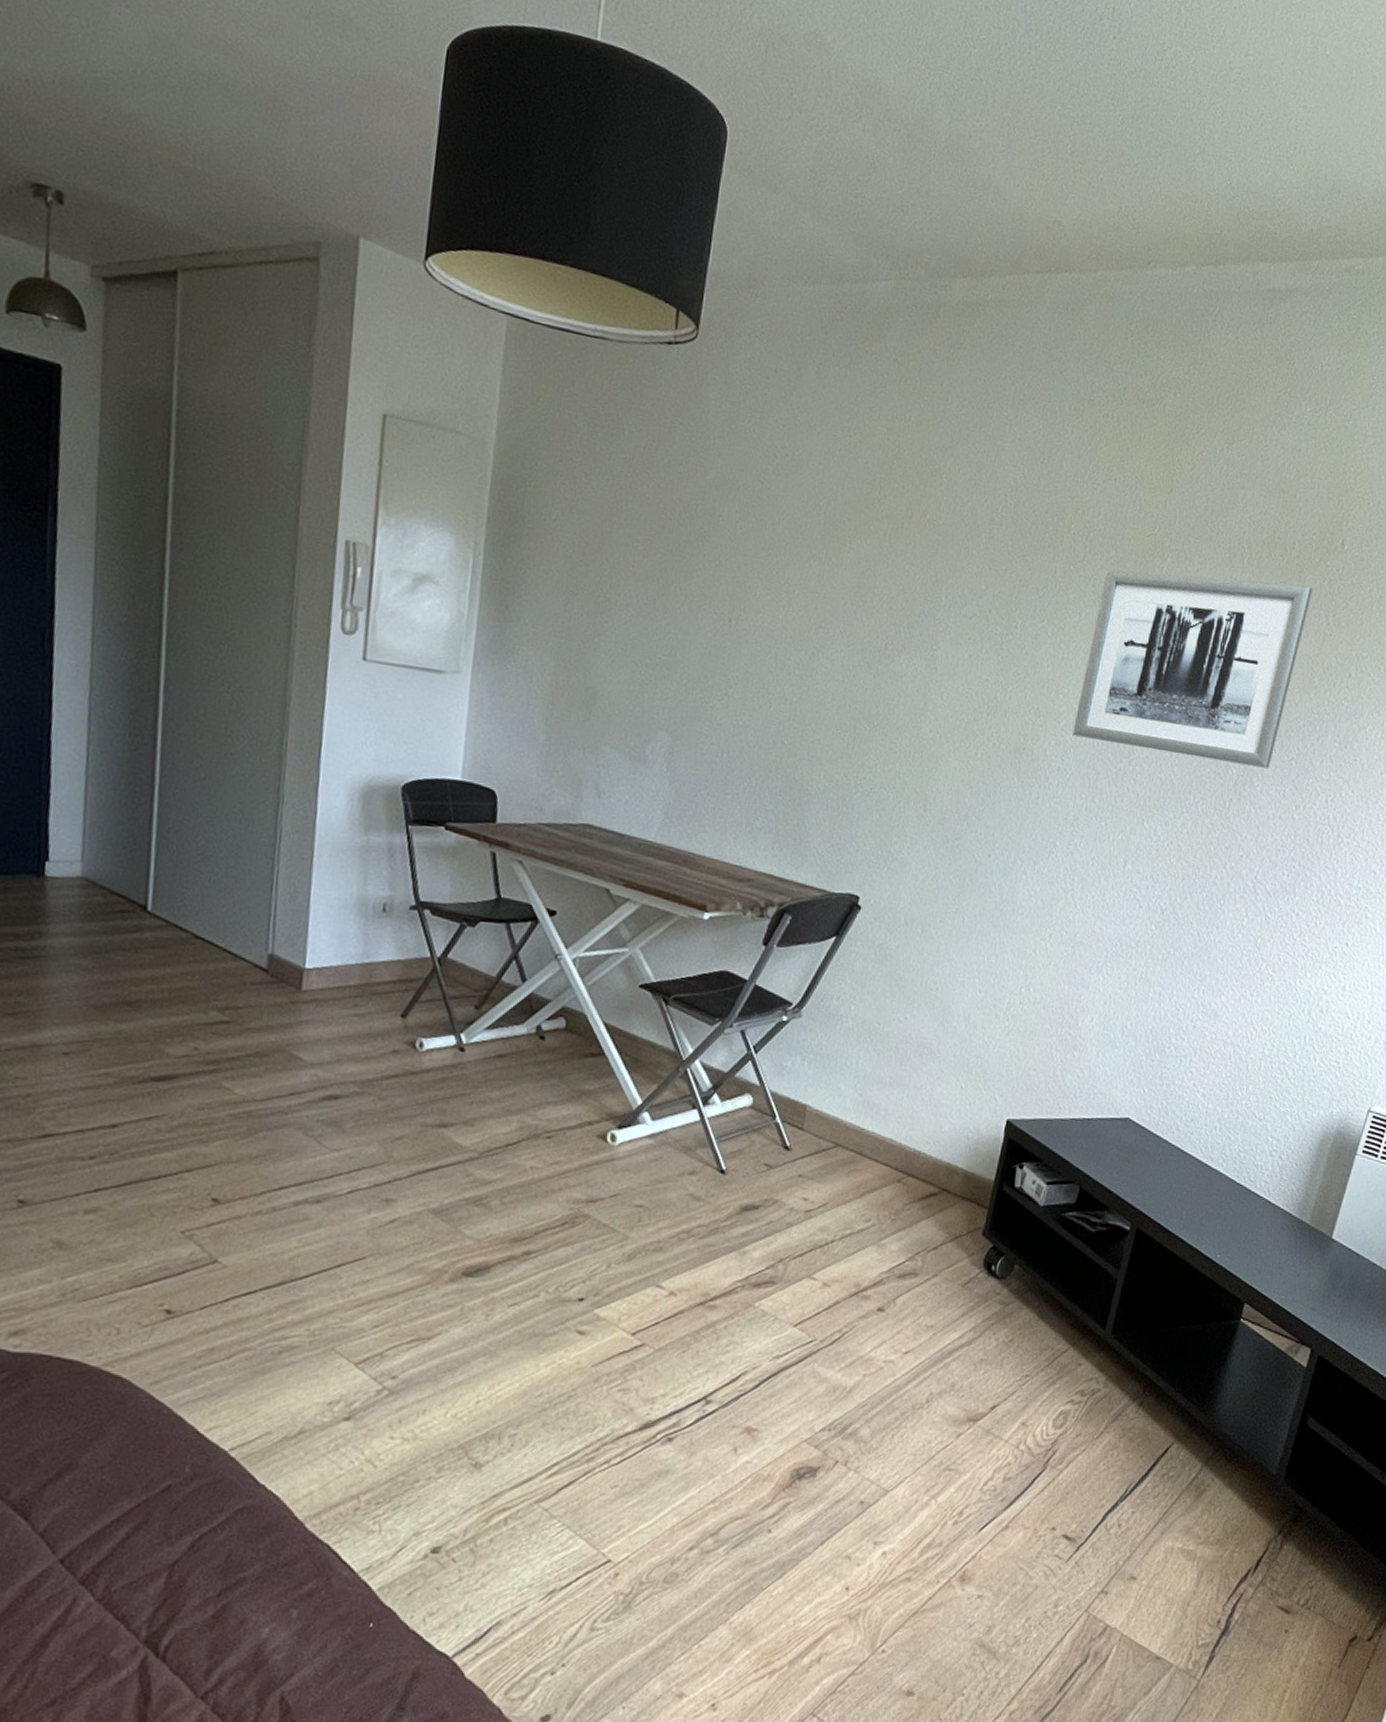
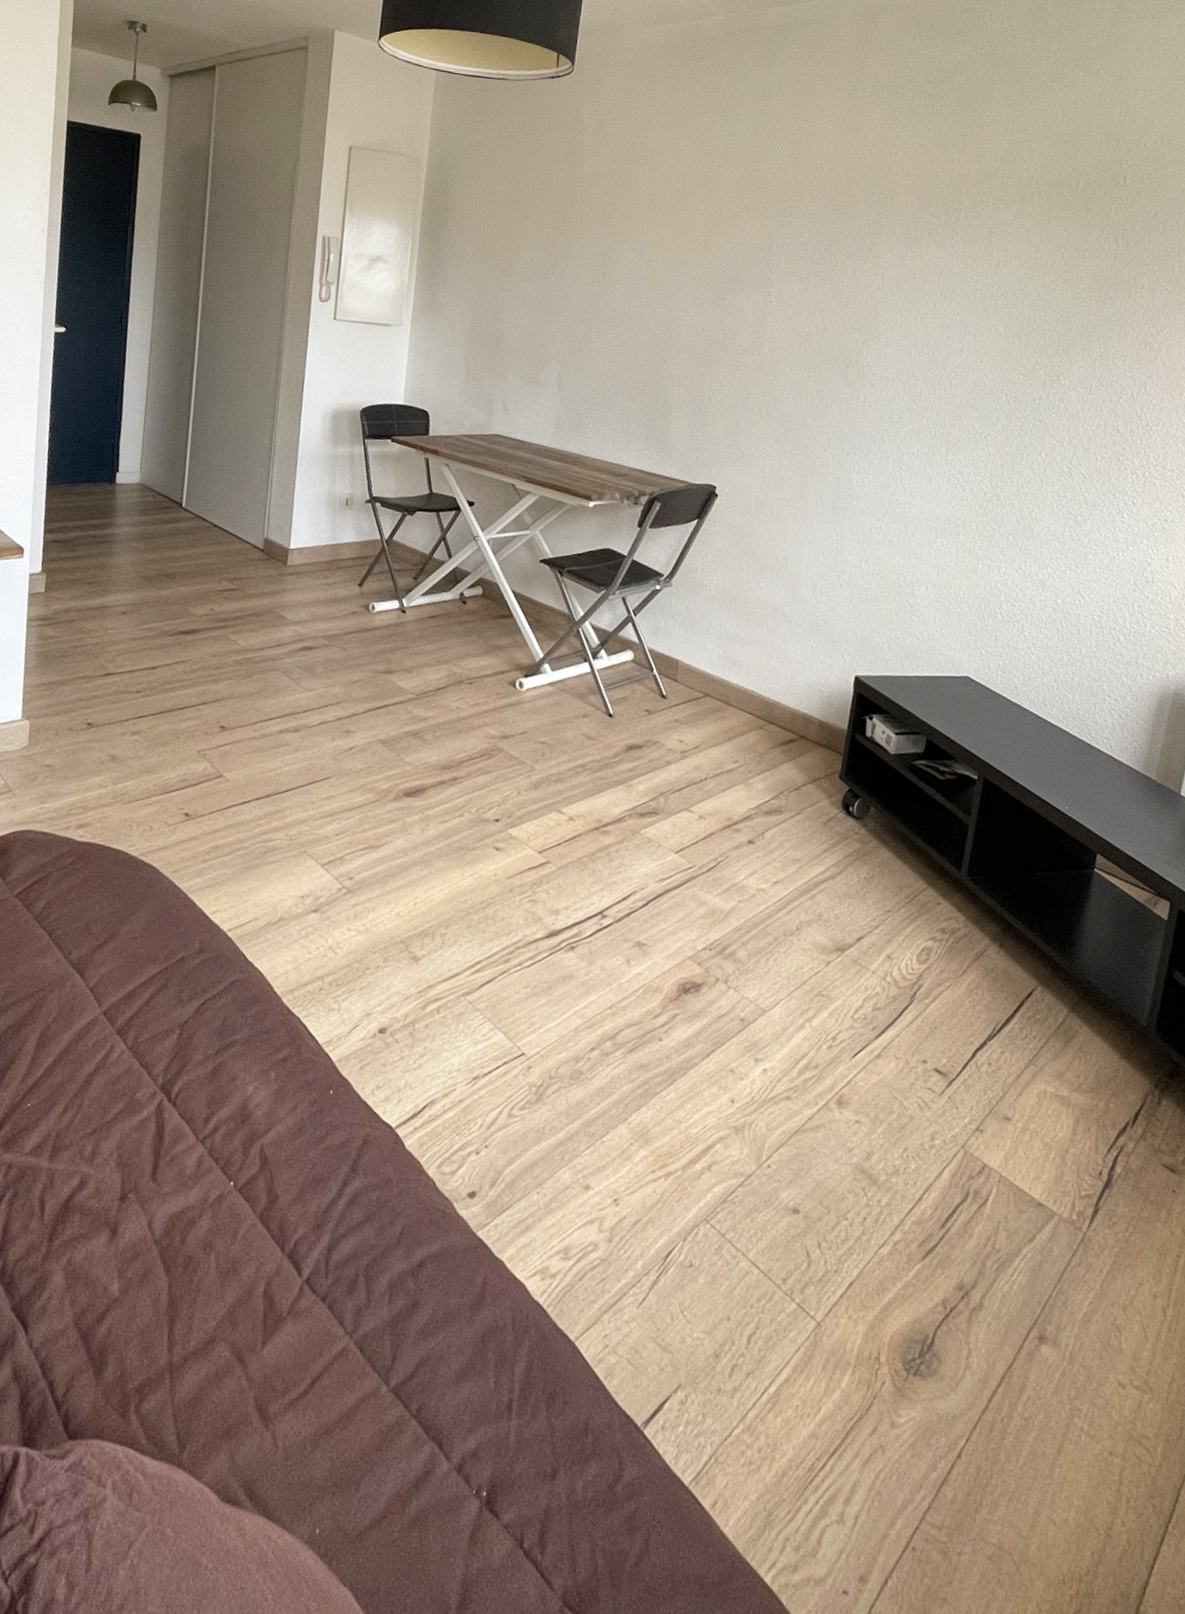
wall art: present [1072,569,1313,769] -> none [892,214,1100,369]

